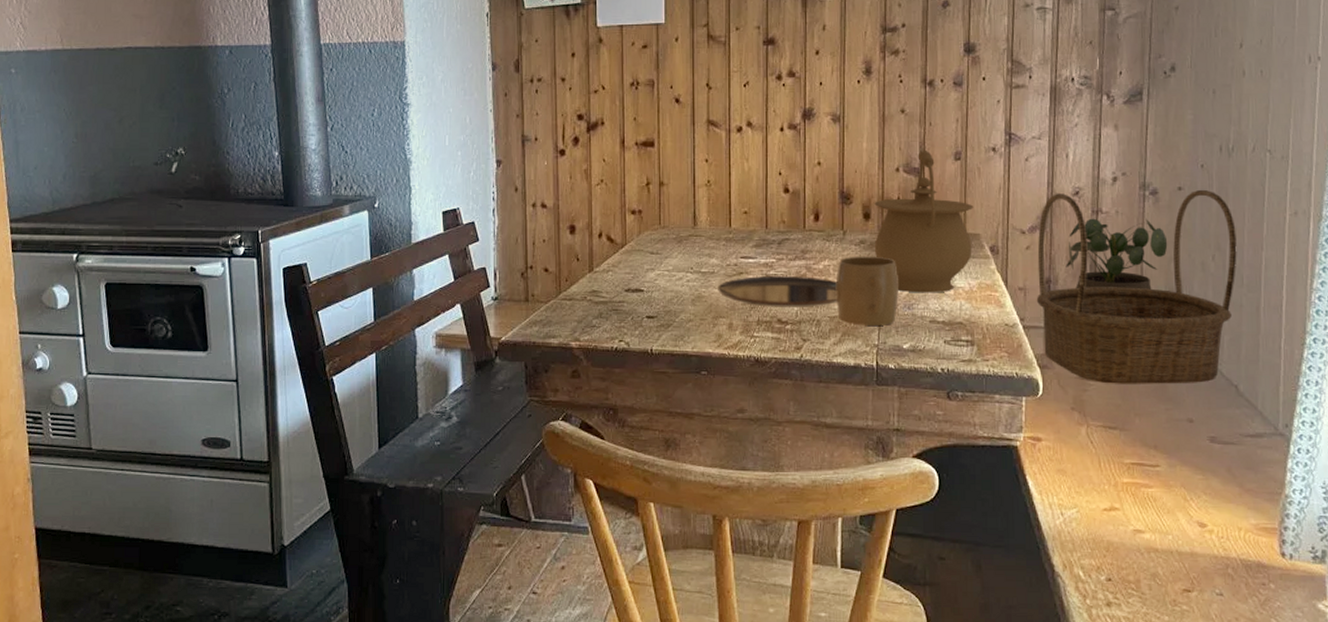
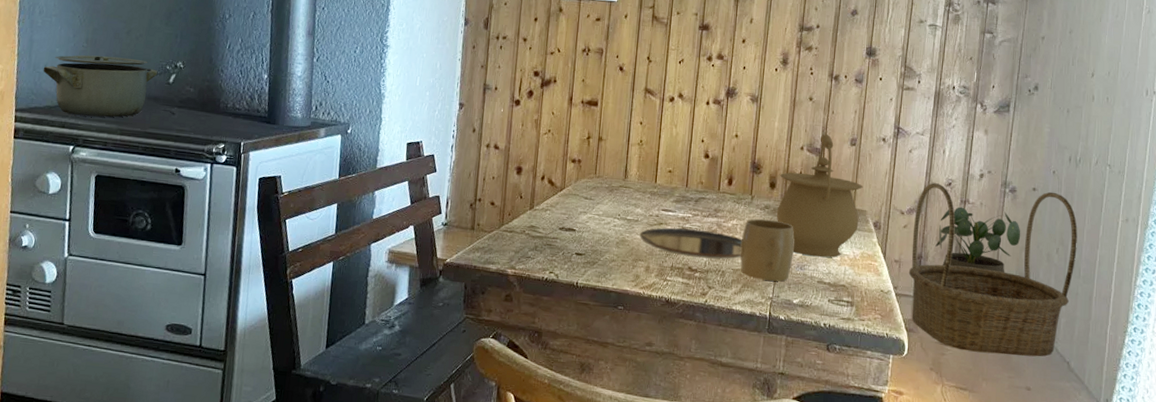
saucepan: none [33,150,158,220] -> present [43,54,158,118]

